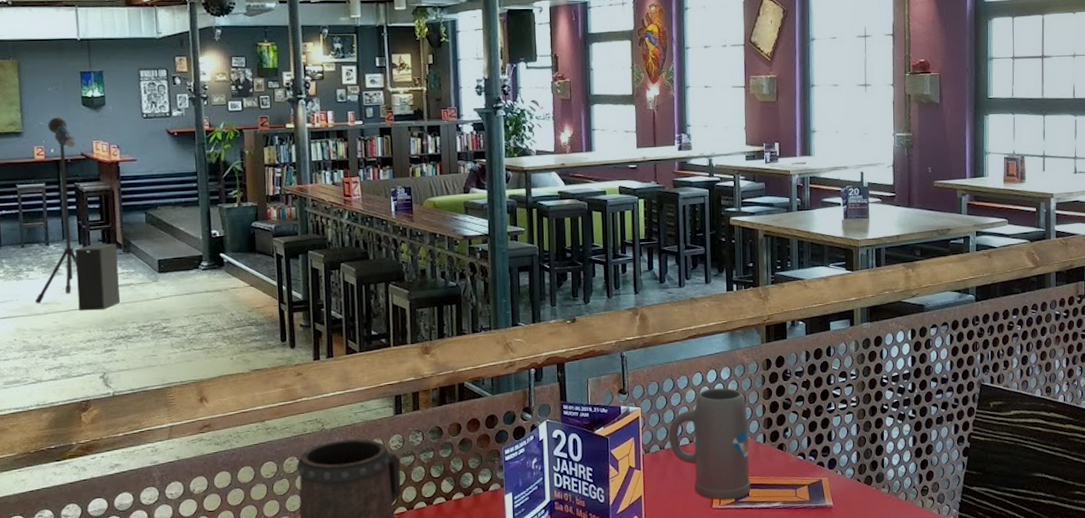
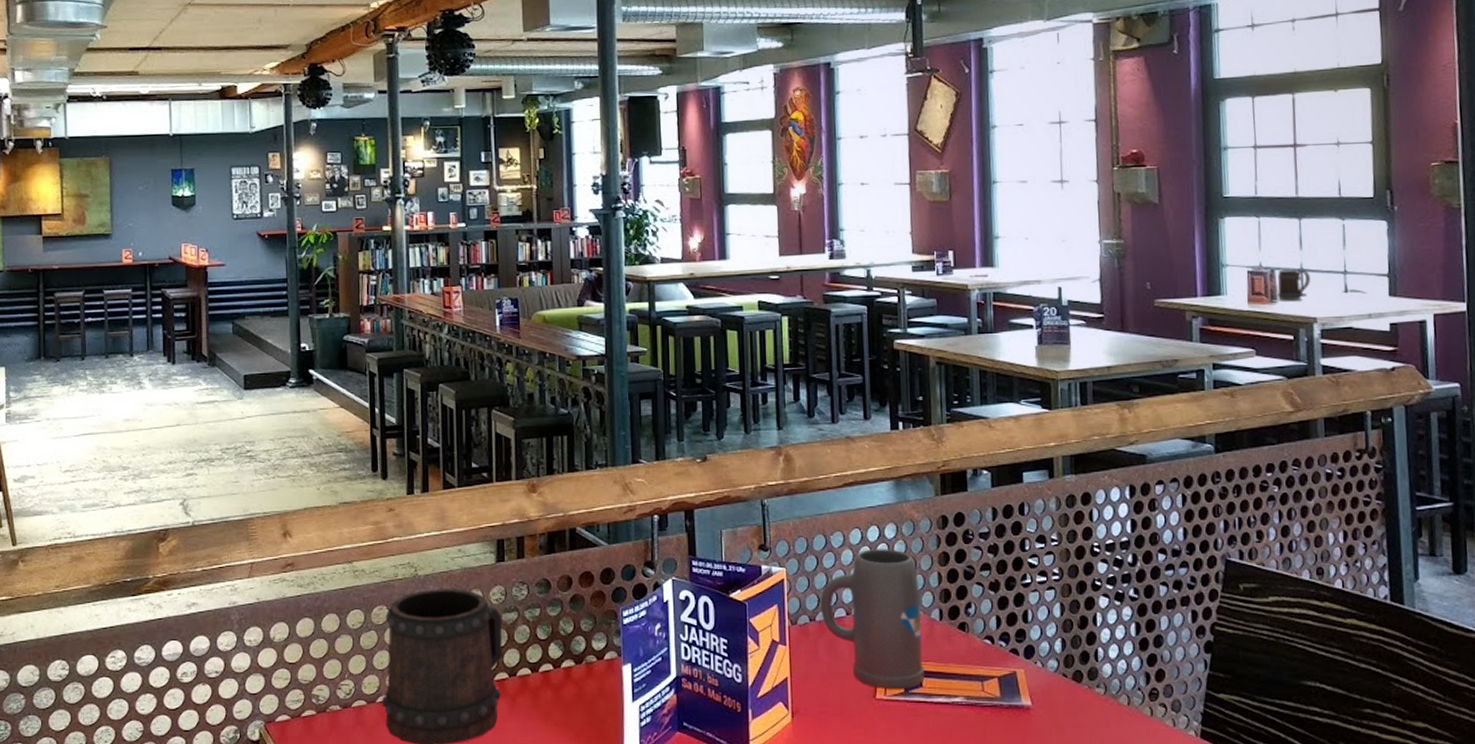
microphone stand: present [34,117,78,304] -> none [116,218,164,420]
speaker: present [75,243,120,311] -> none [160,355,203,430]
beer mug: none [1026,155,1050,181] -> present [1277,269,1310,301]

